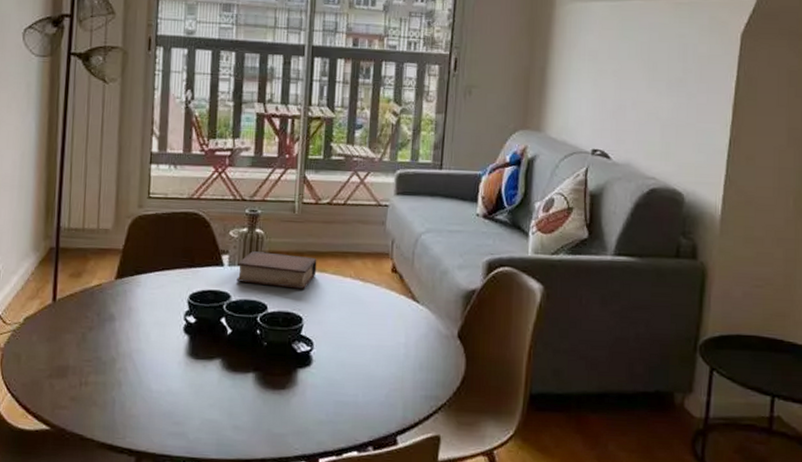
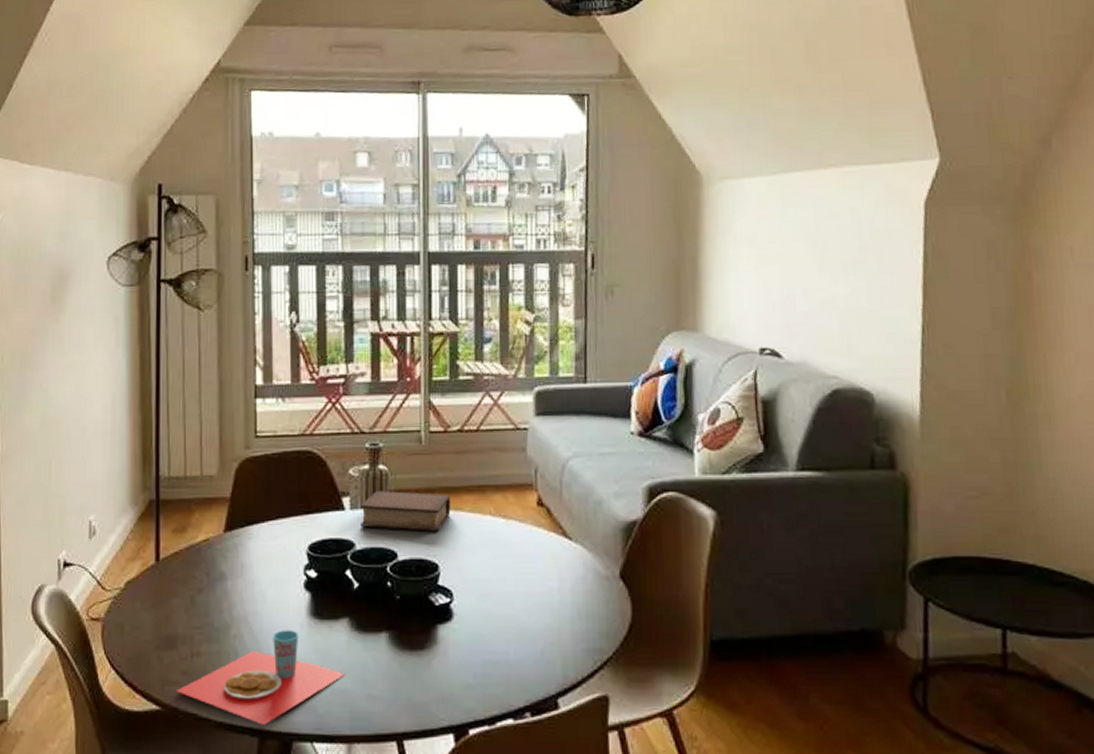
place setting: none [65,366,215,447] -> present [177,630,345,725]

